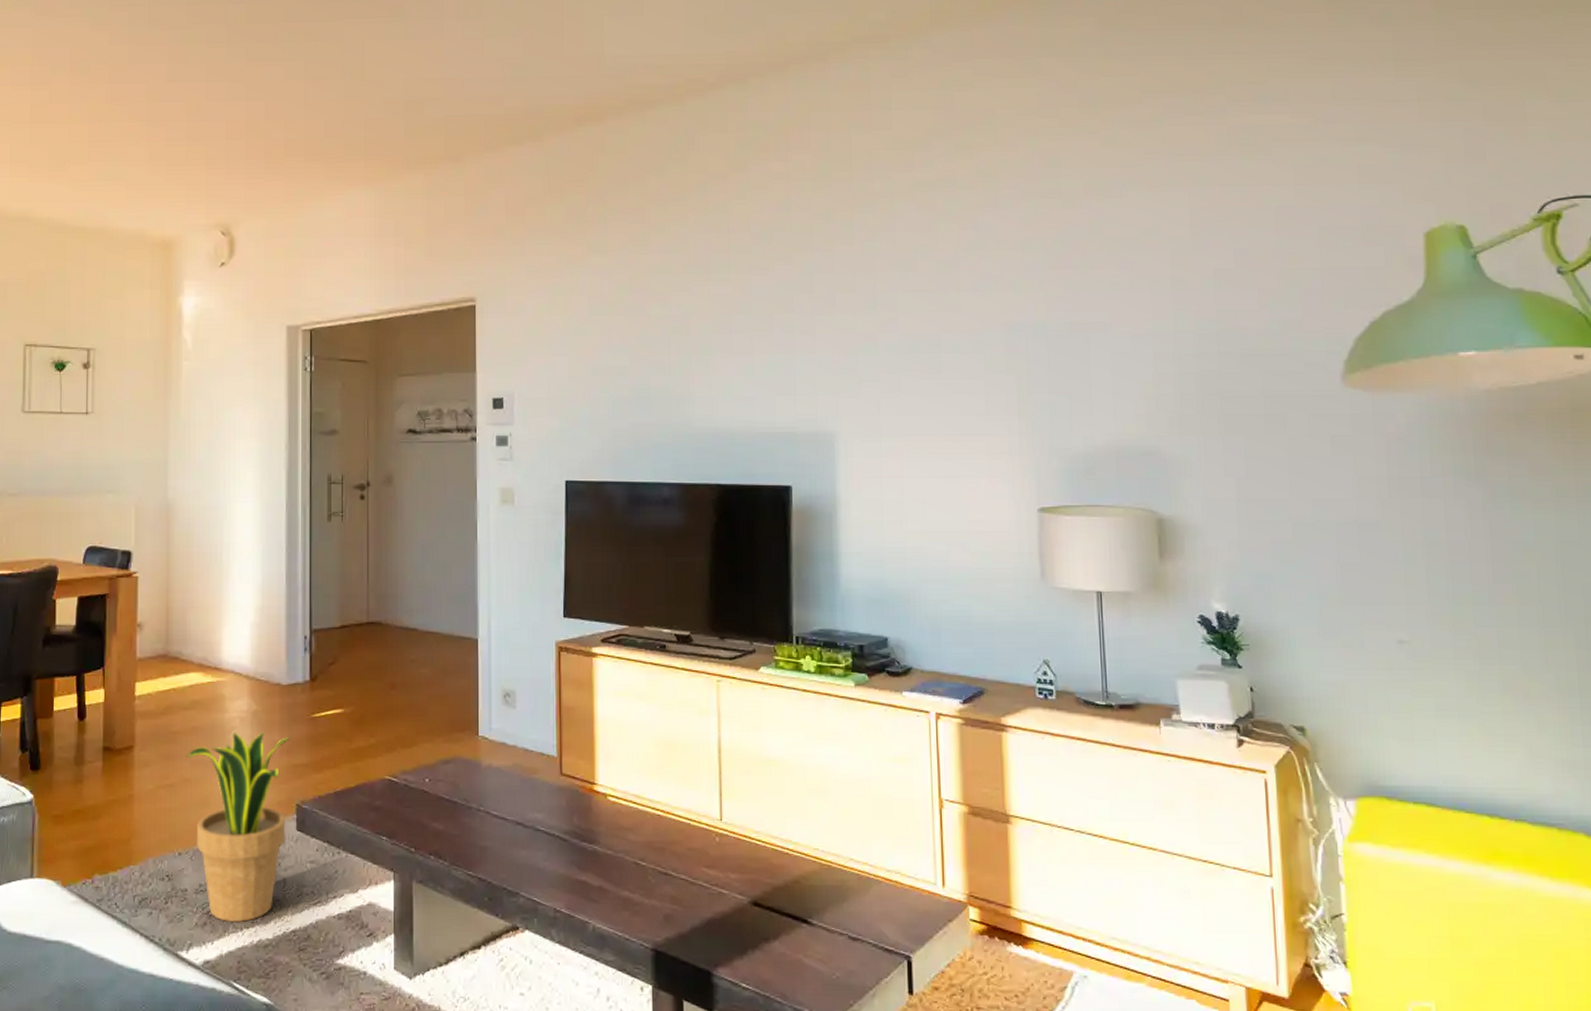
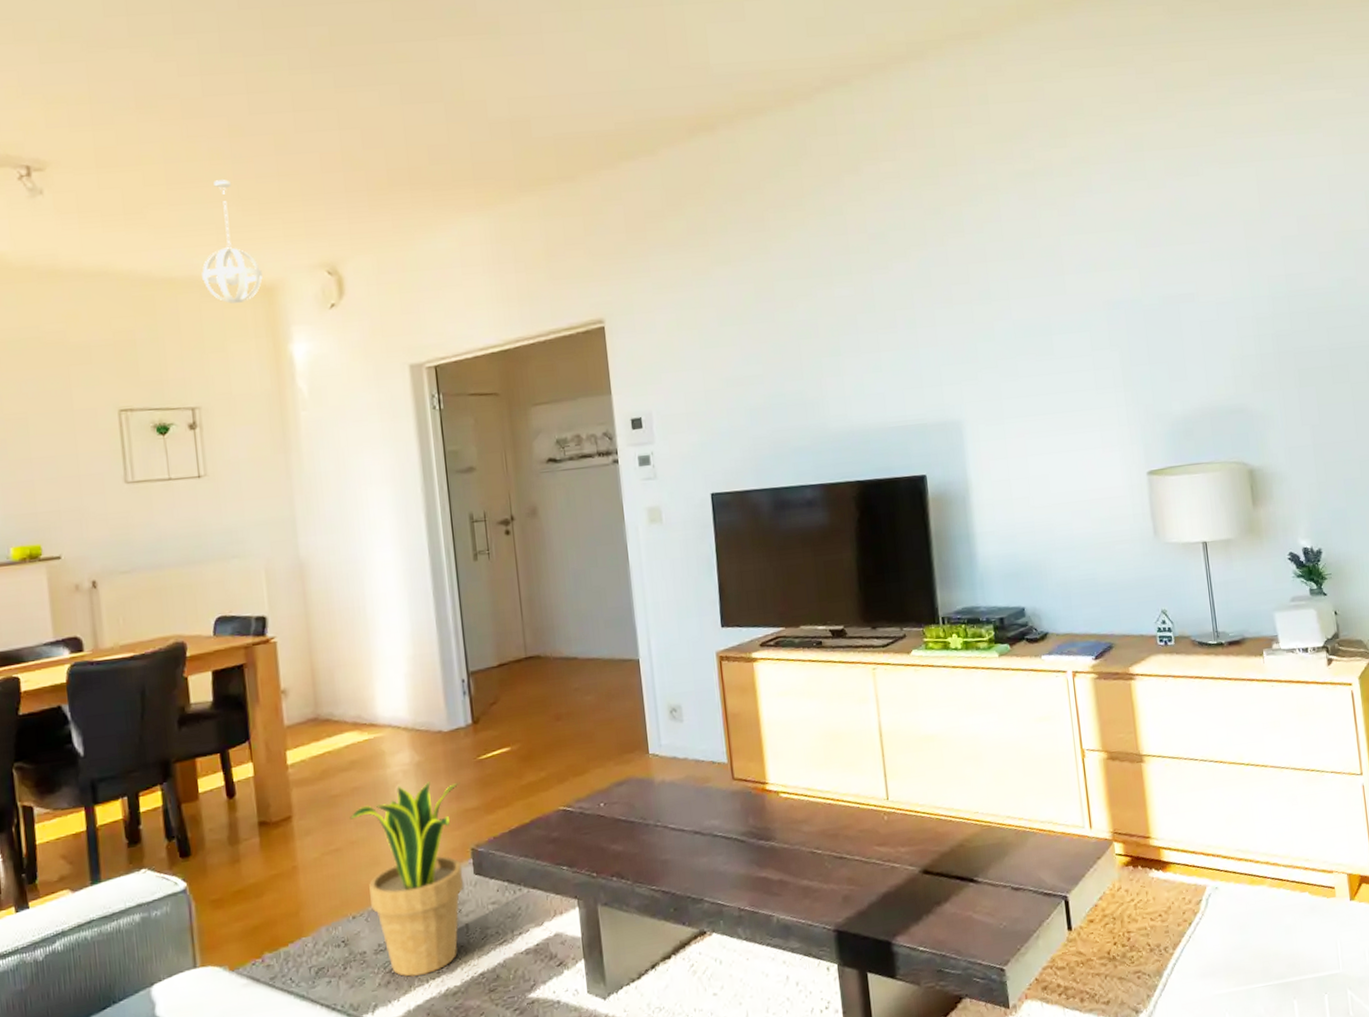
pendant light: none [110,140,163,255] -> present [202,179,263,304]

